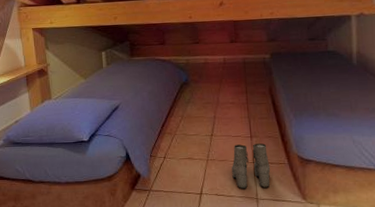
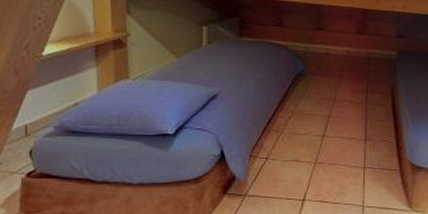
boots: present [232,143,271,188] -> none [340,146,381,195]

